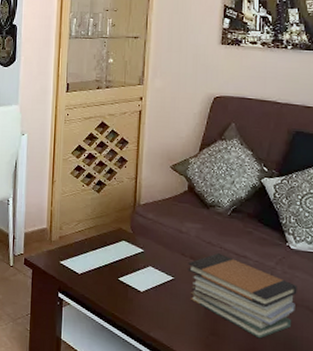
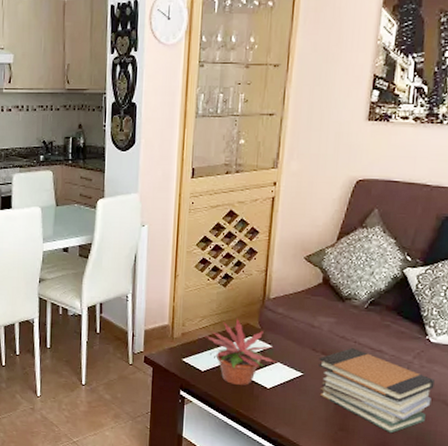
potted plant: none [80,222,149,289] -> present [204,318,277,386]

